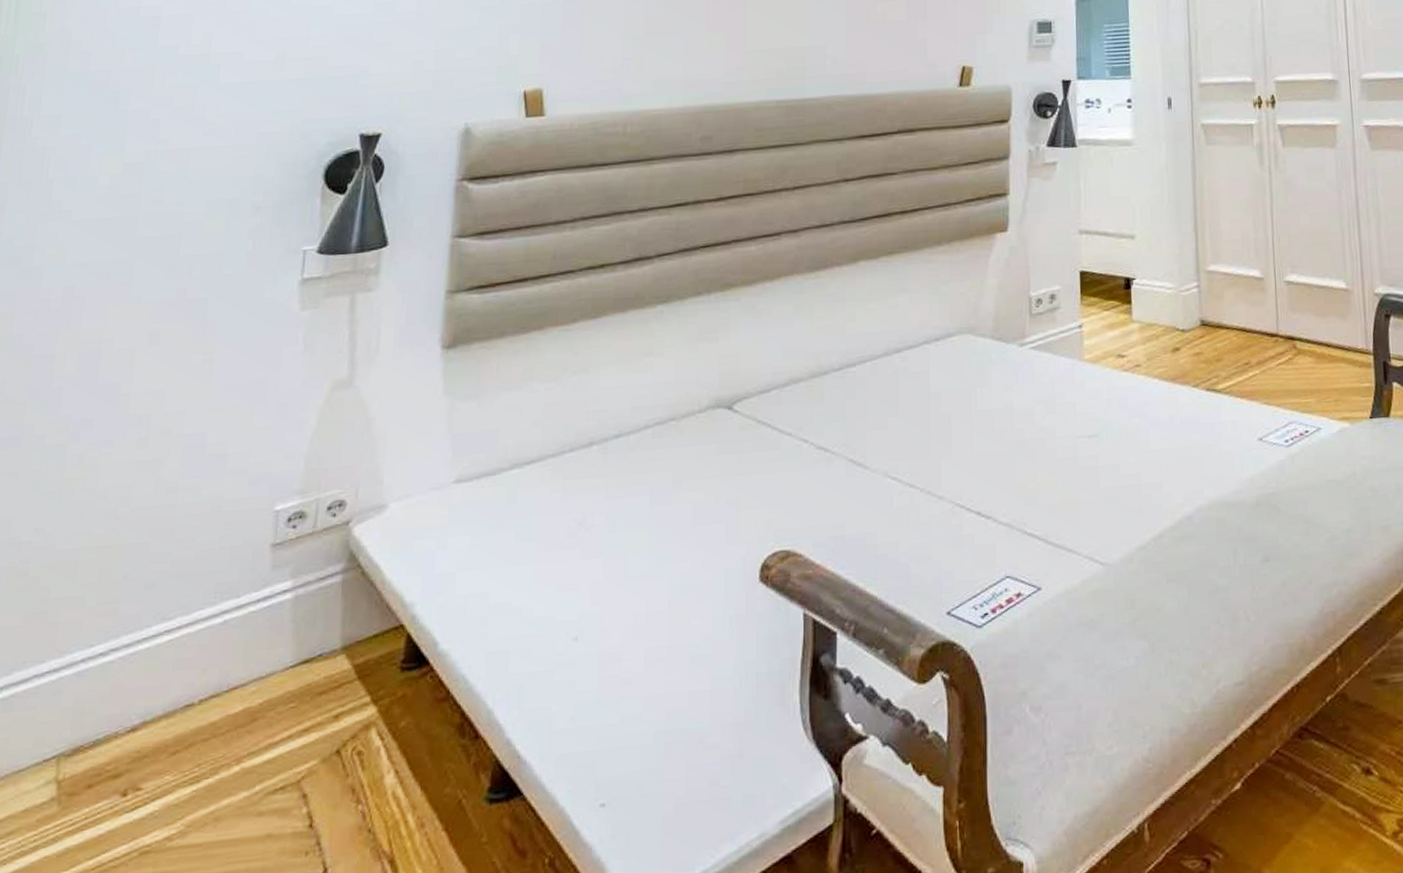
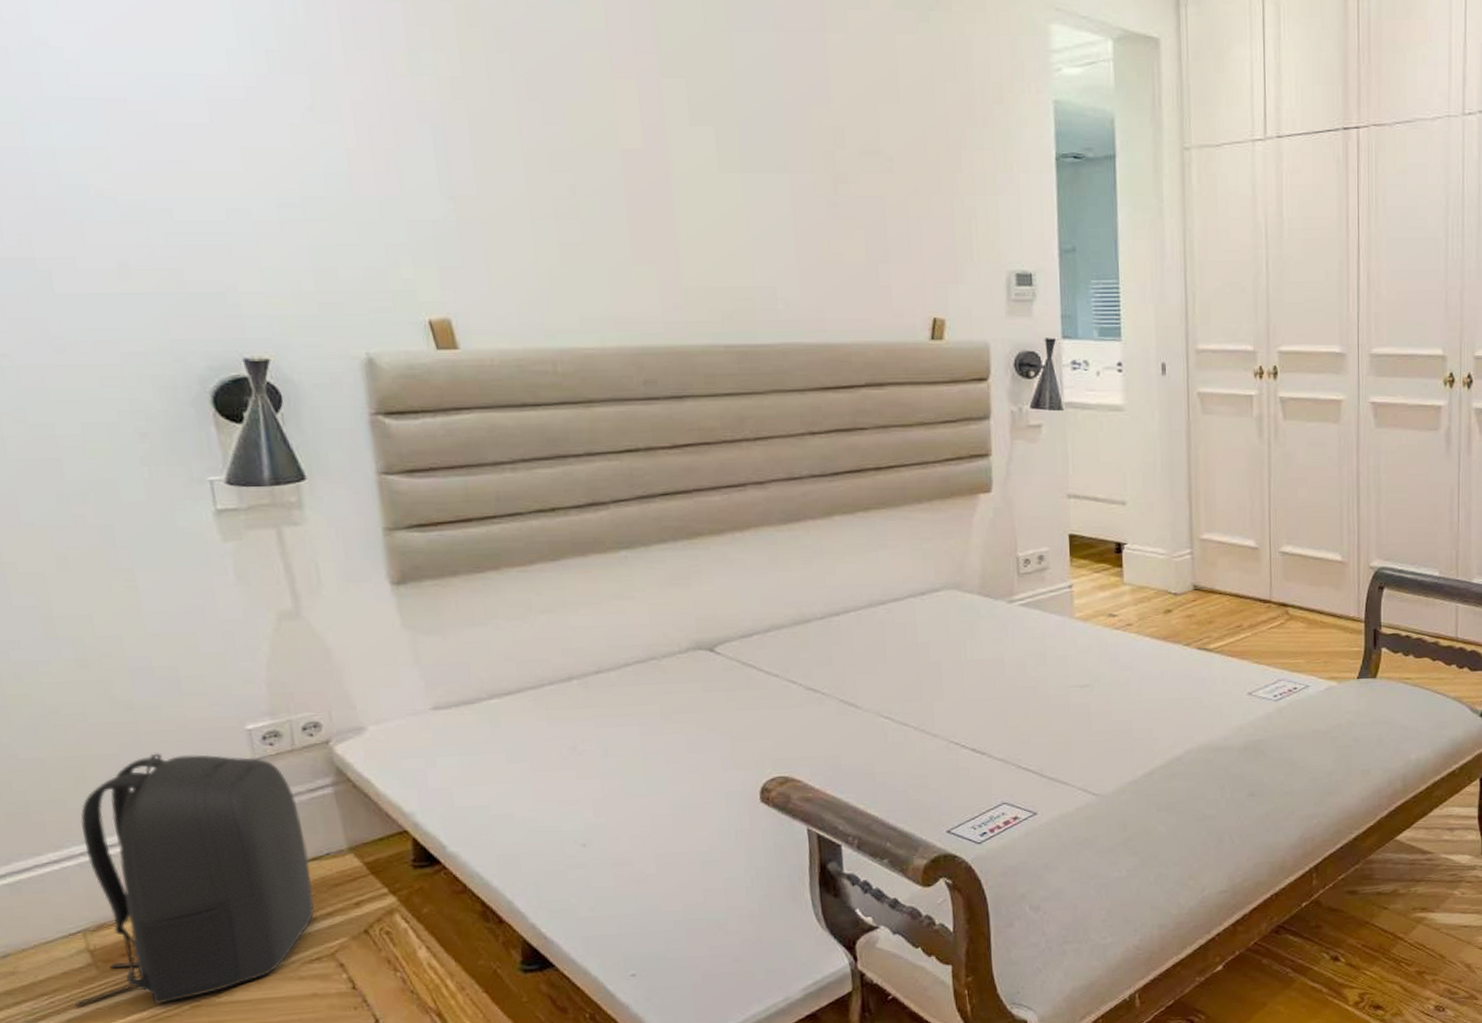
backpack: none [24,539,304,855] -> present [75,753,315,1007]

